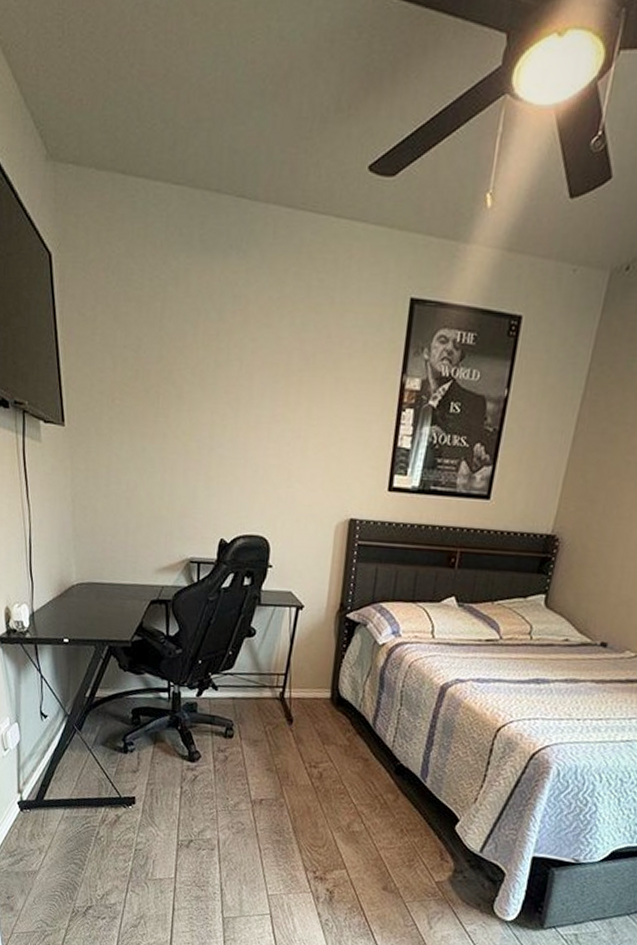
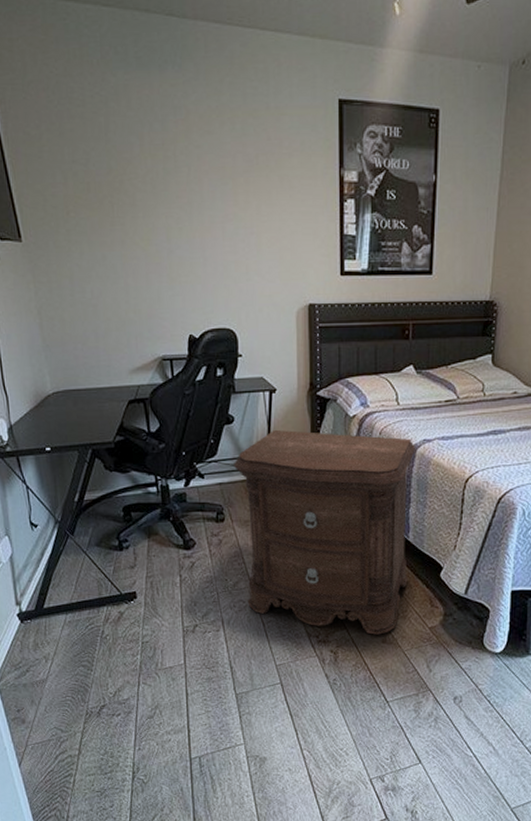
nightstand: none [246,648,447,881] -> present [234,429,416,635]

